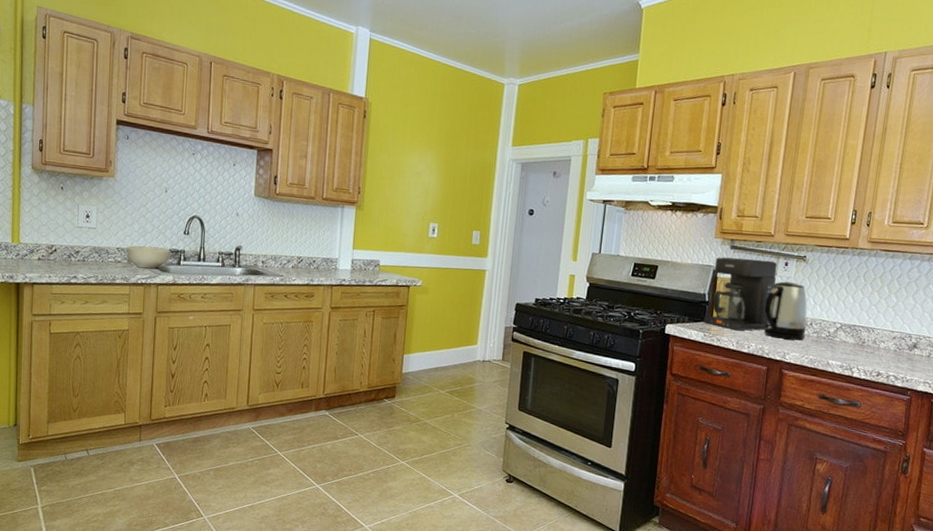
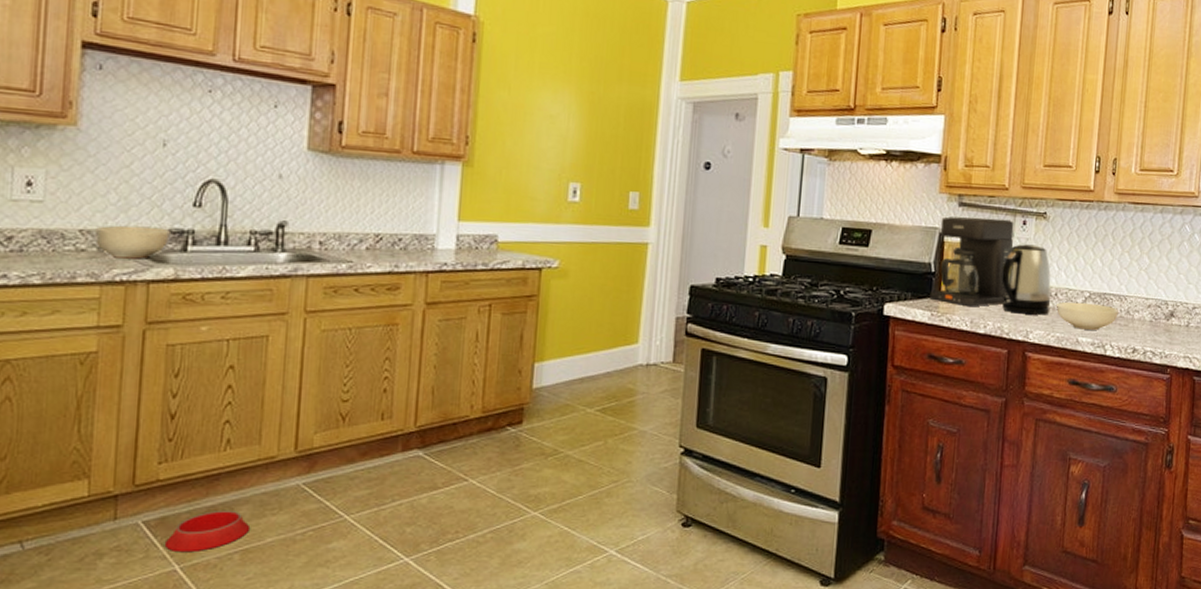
pet bowl: none [168,441,220,467] -> present [164,511,251,553]
bowl: none [810,331,867,355] -> present [1056,302,1120,330]

